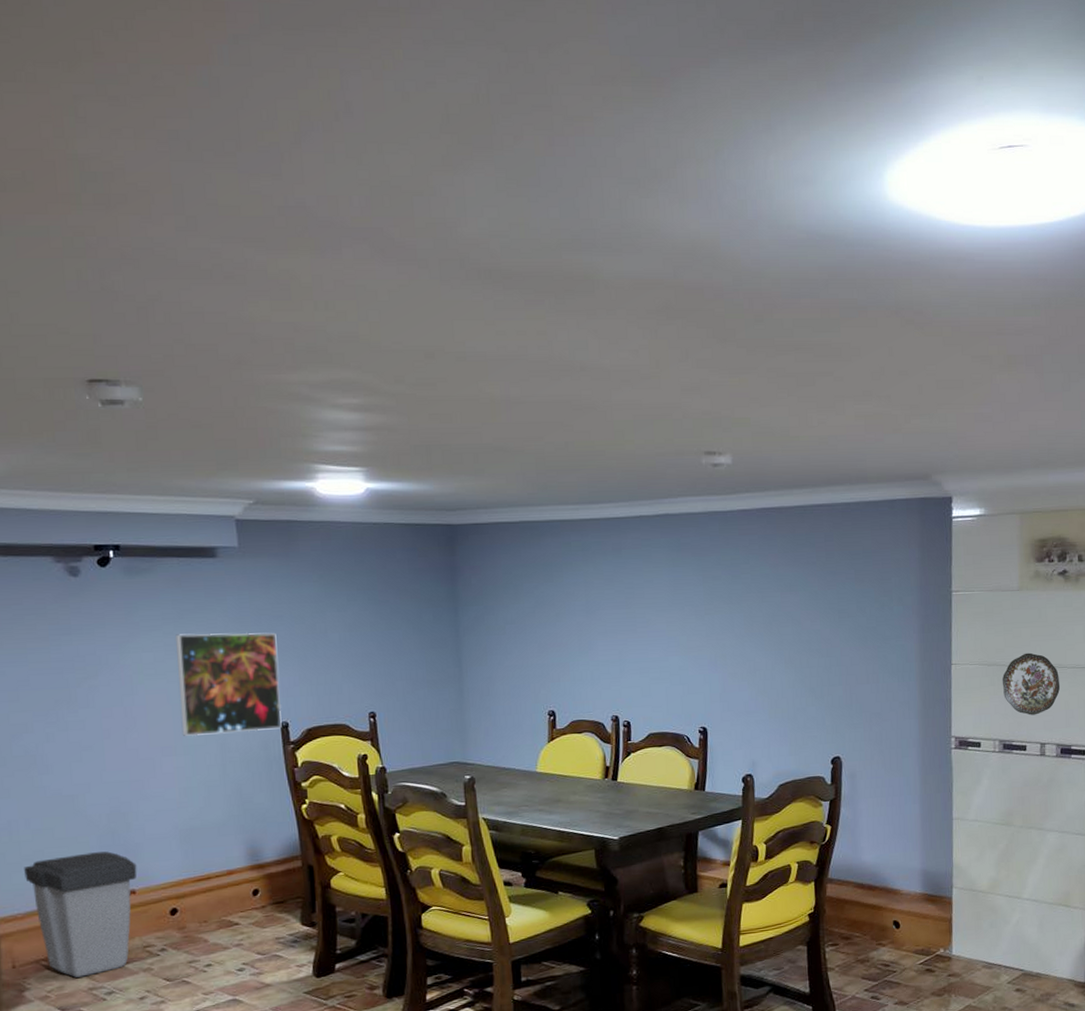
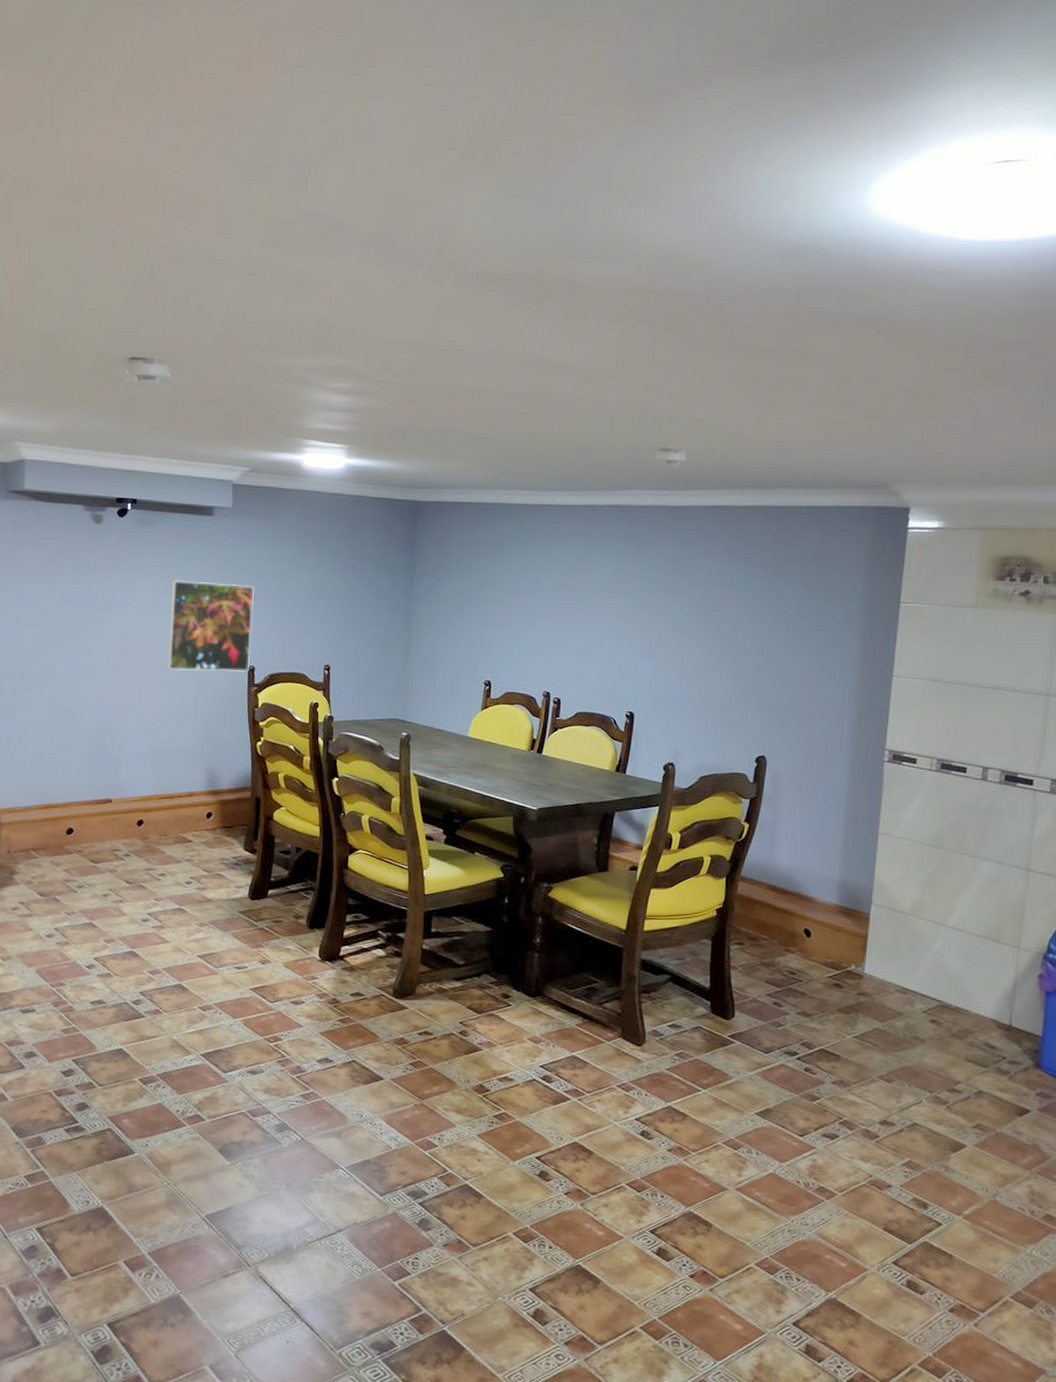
trash can: present [24,851,137,978] -> none [27,762,116,869]
decorative plate: present [1002,652,1061,716] -> none [946,672,1011,737]

